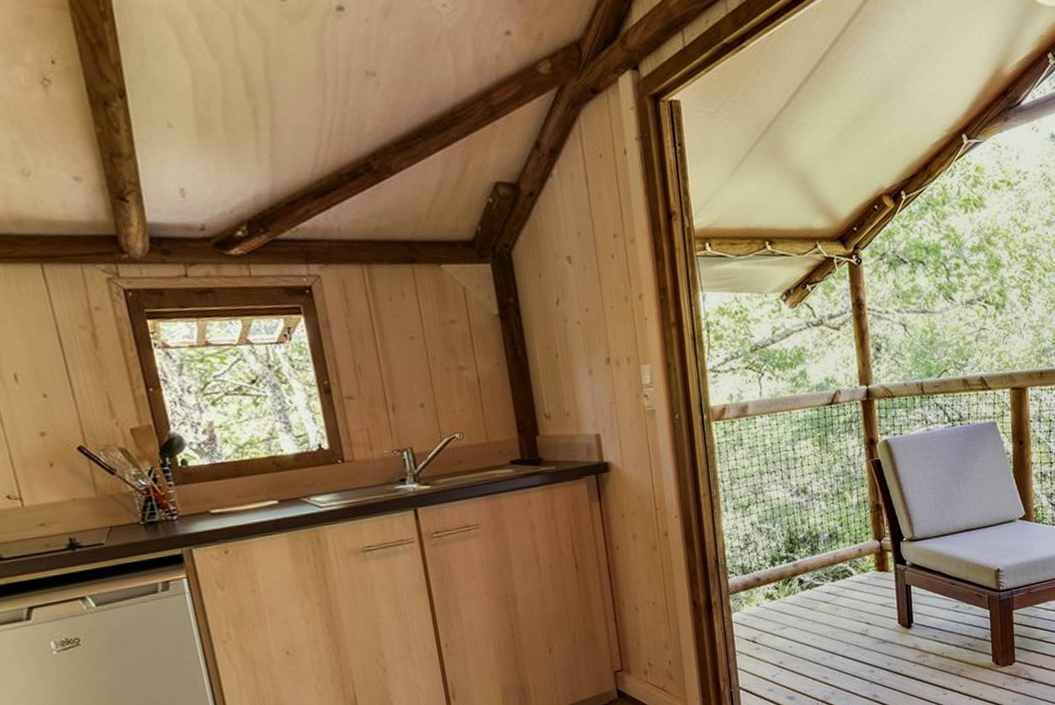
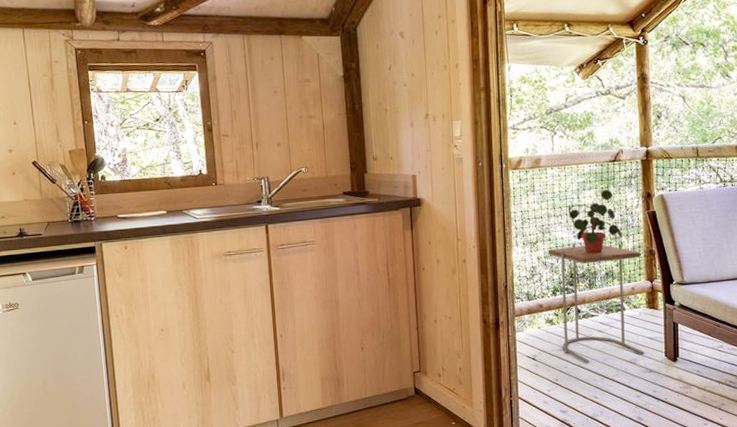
side table: none [762,499,877,640] -> present [548,243,645,363]
potted plant: none [782,437,845,513] -> present [568,189,622,253]

